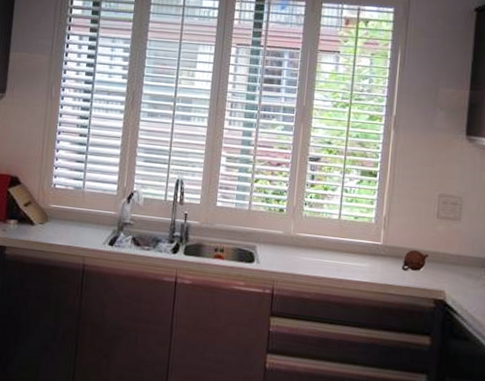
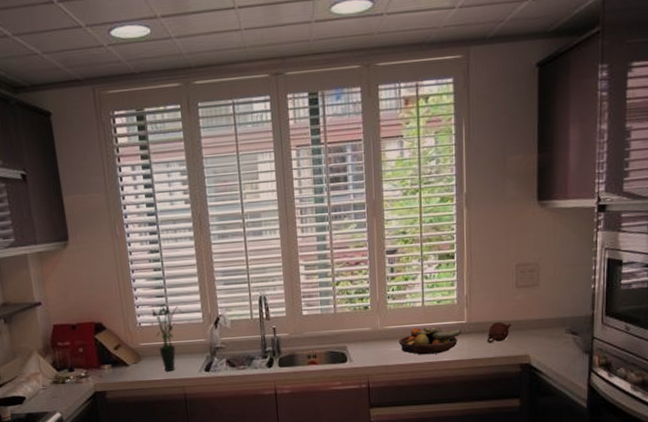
potted plant: none [67,170,99,239] -> present [151,304,183,372]
fruit bowl: none [310,240,377,272] -> present [398,326,462,355]

